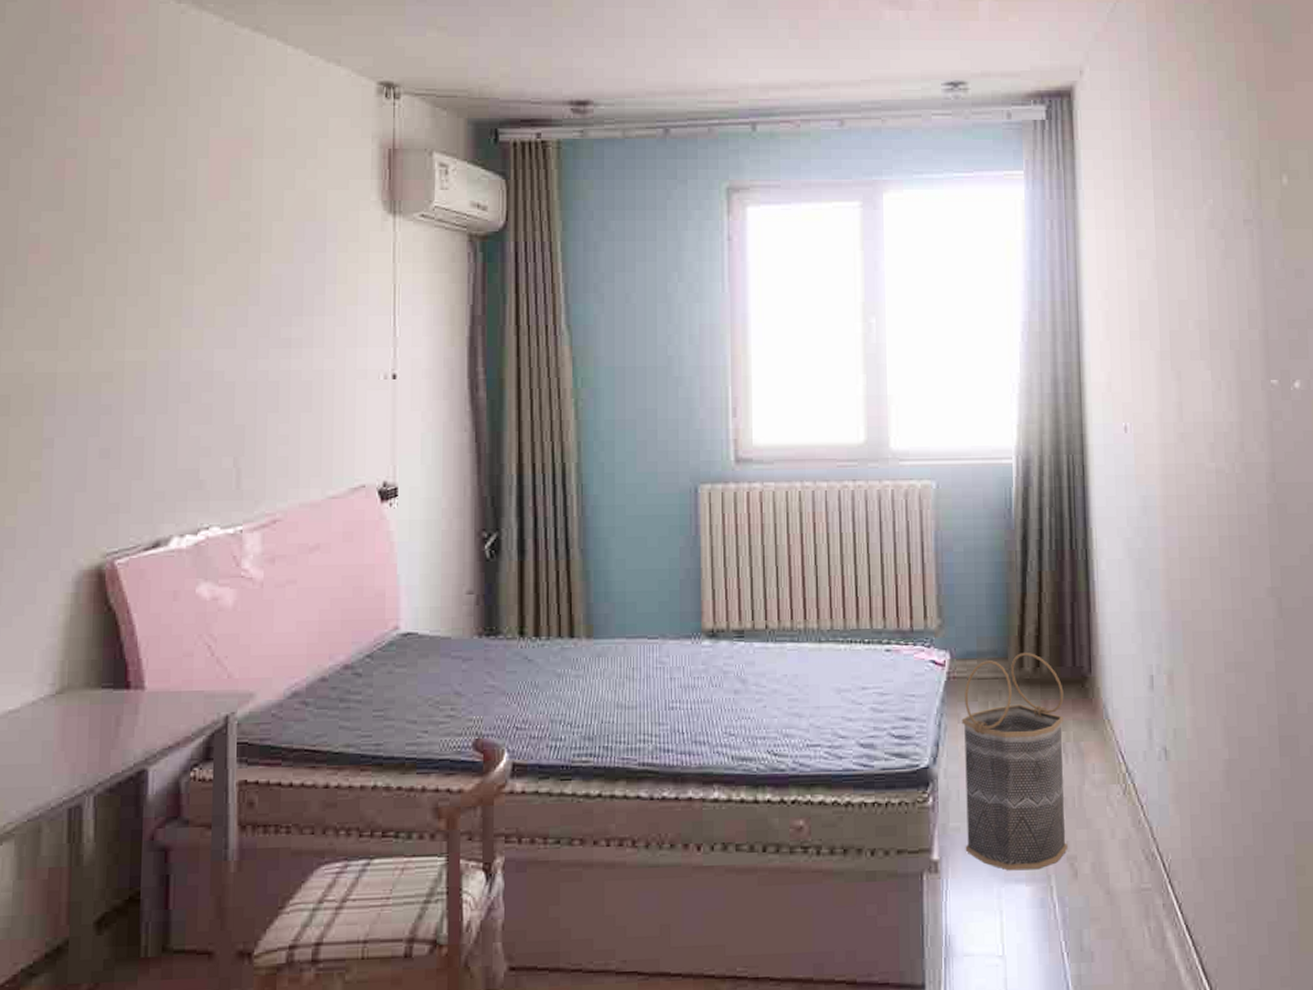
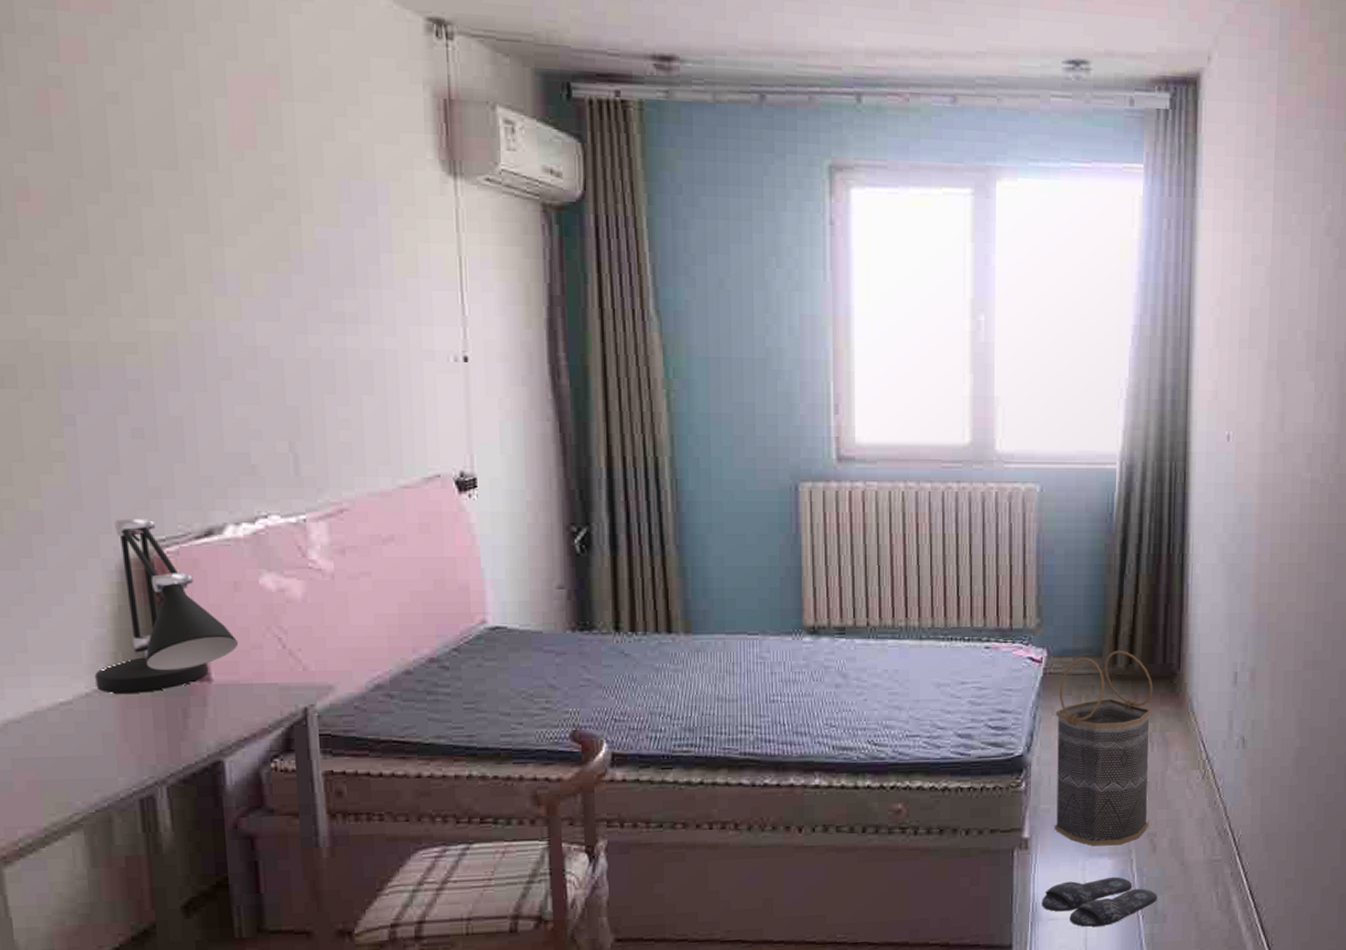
desk lamp: none [42,531,171,702] -> present [95,517,238,694]
slippers: none [955,906,1082,965] -> present [1042,876,1157,927]

